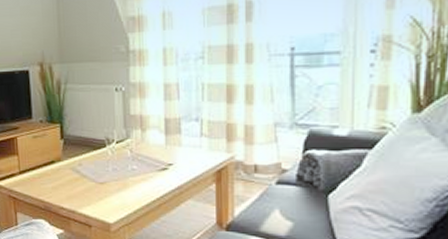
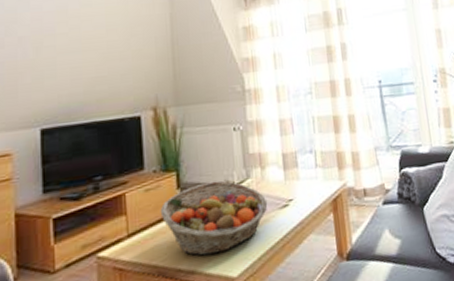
fruit basket: none [46,137,146,200] -> present [160,180,268,256]

